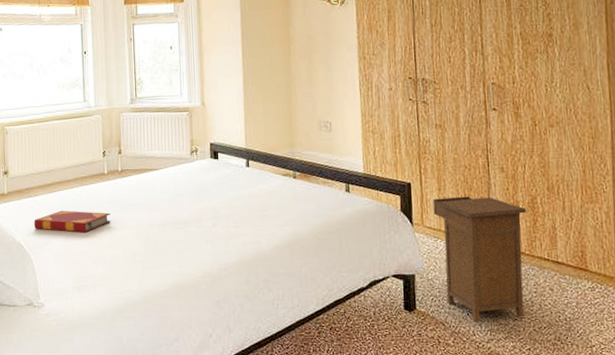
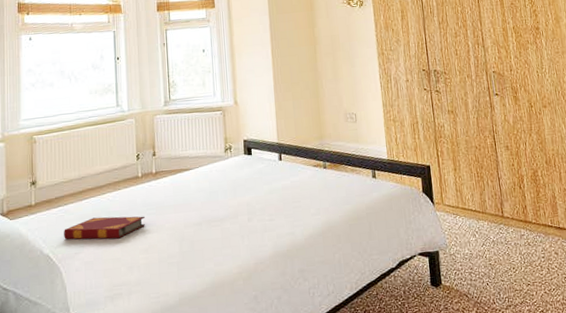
nightstand: present [432,196,527,322] -> none [450,173,535,291]

